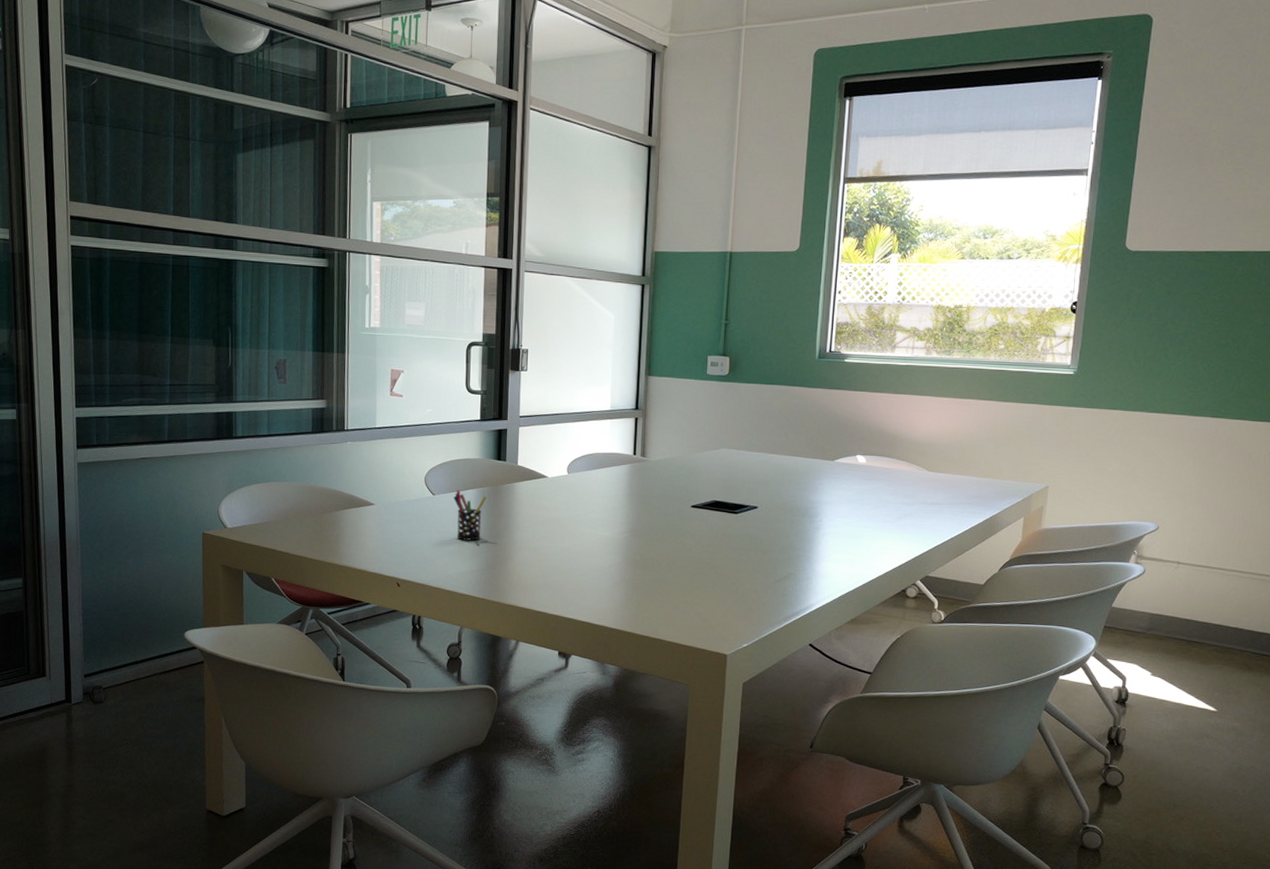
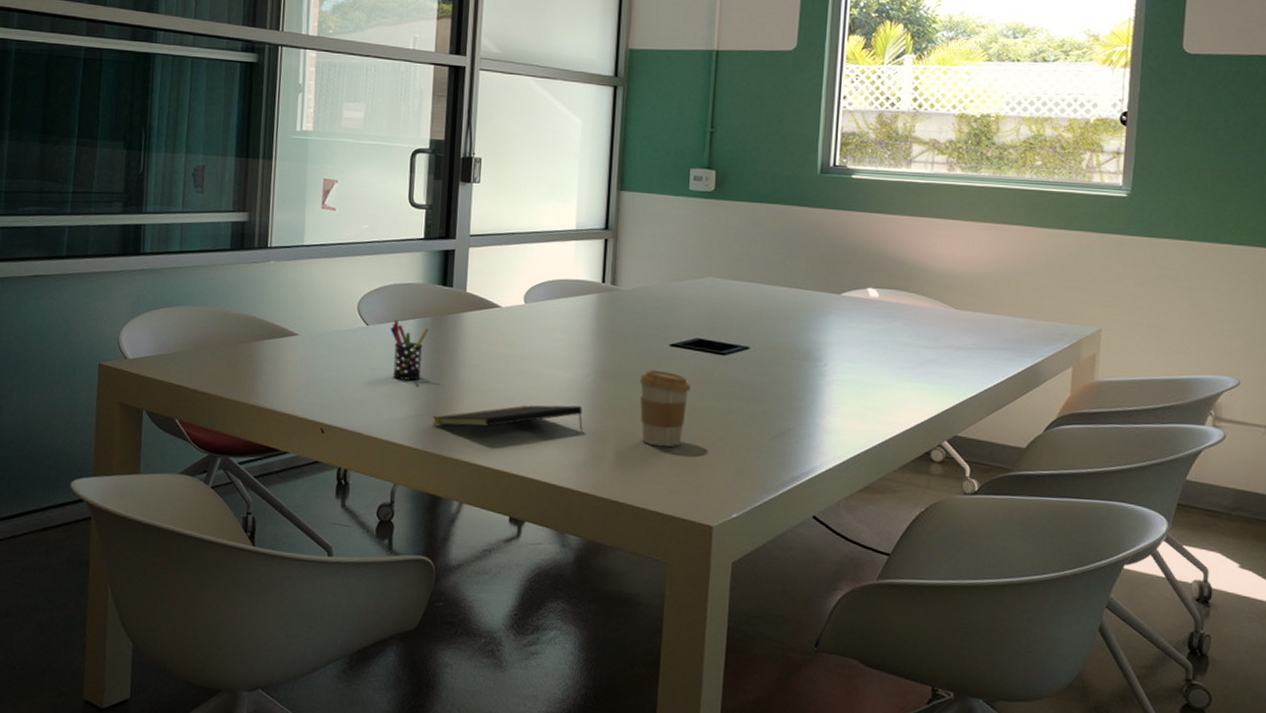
notepad: none [491,558,619,579] -> present [432,404,583,430]
coffee cup: none [665,527,709,591] -> present [639,369,691,447]

